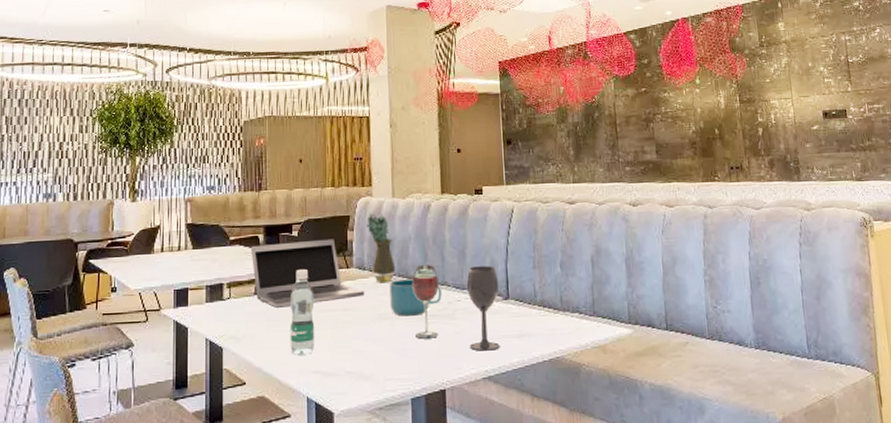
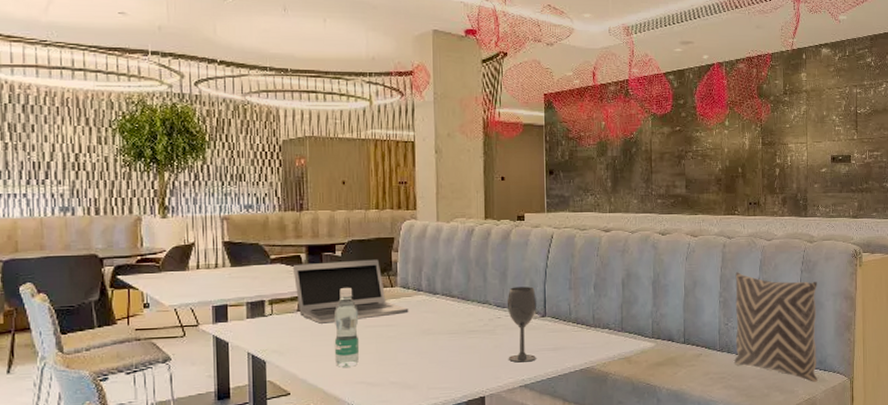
vase: present [365,213,396,284] -> none [410,235,439,302]
cup: present [390,279,442,316] -> none [433,298,483,332]
wineglass: present [412,265,439,339] -> none [455,285,480,352]
pillow: none [720,246,833,378] -> present [734,272,818,382]

